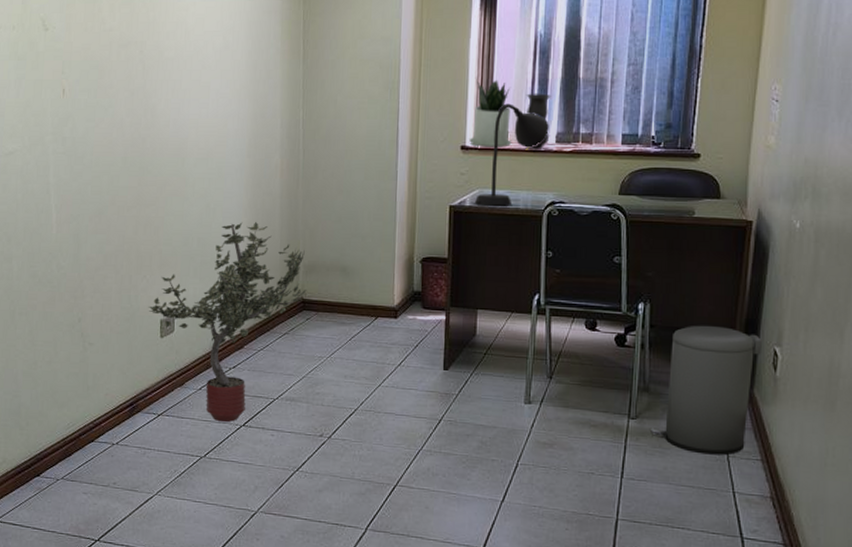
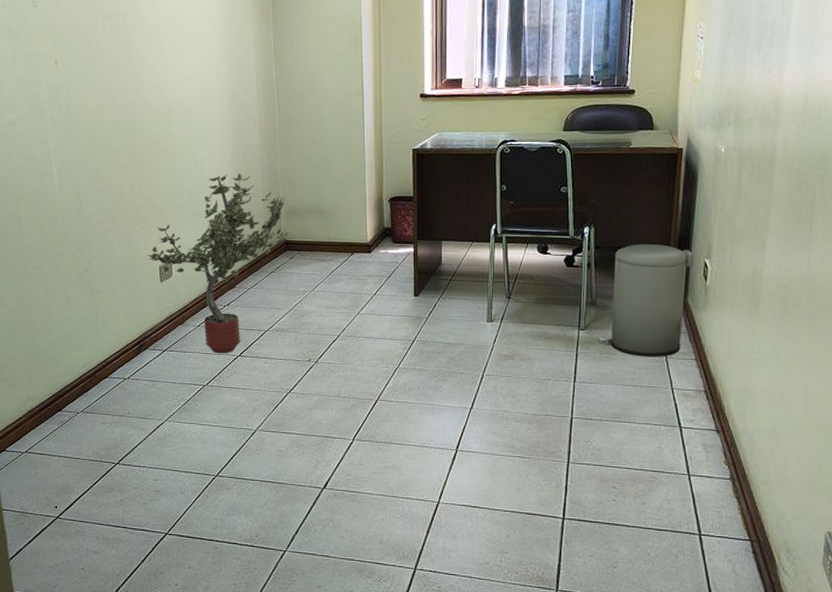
planter: present [468,80,512,149] -> none [427,32,466,95]
desk lamp: present [475,103,549,207] -> none [435,53,499,148]
vase: present [525,93,551,150] -> none [477,42,500,95]

